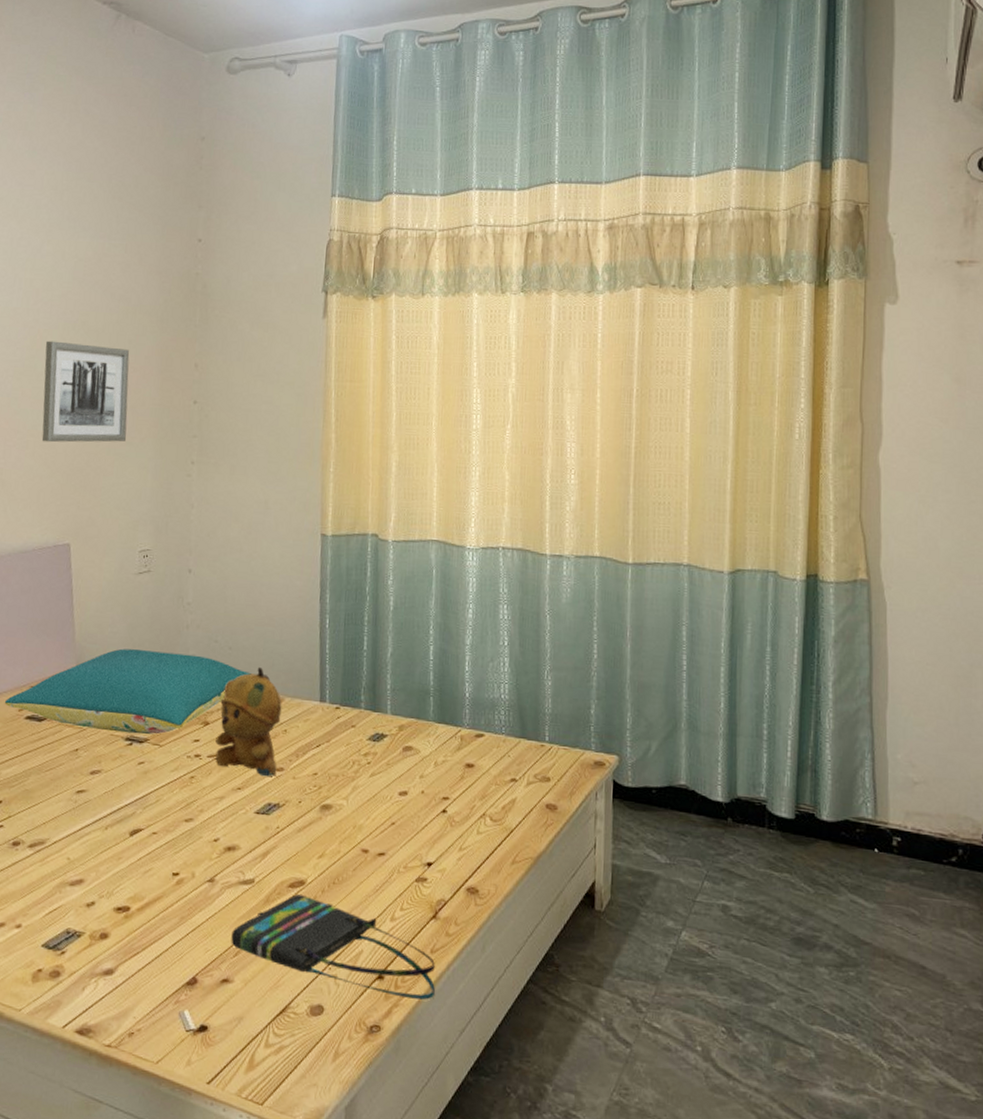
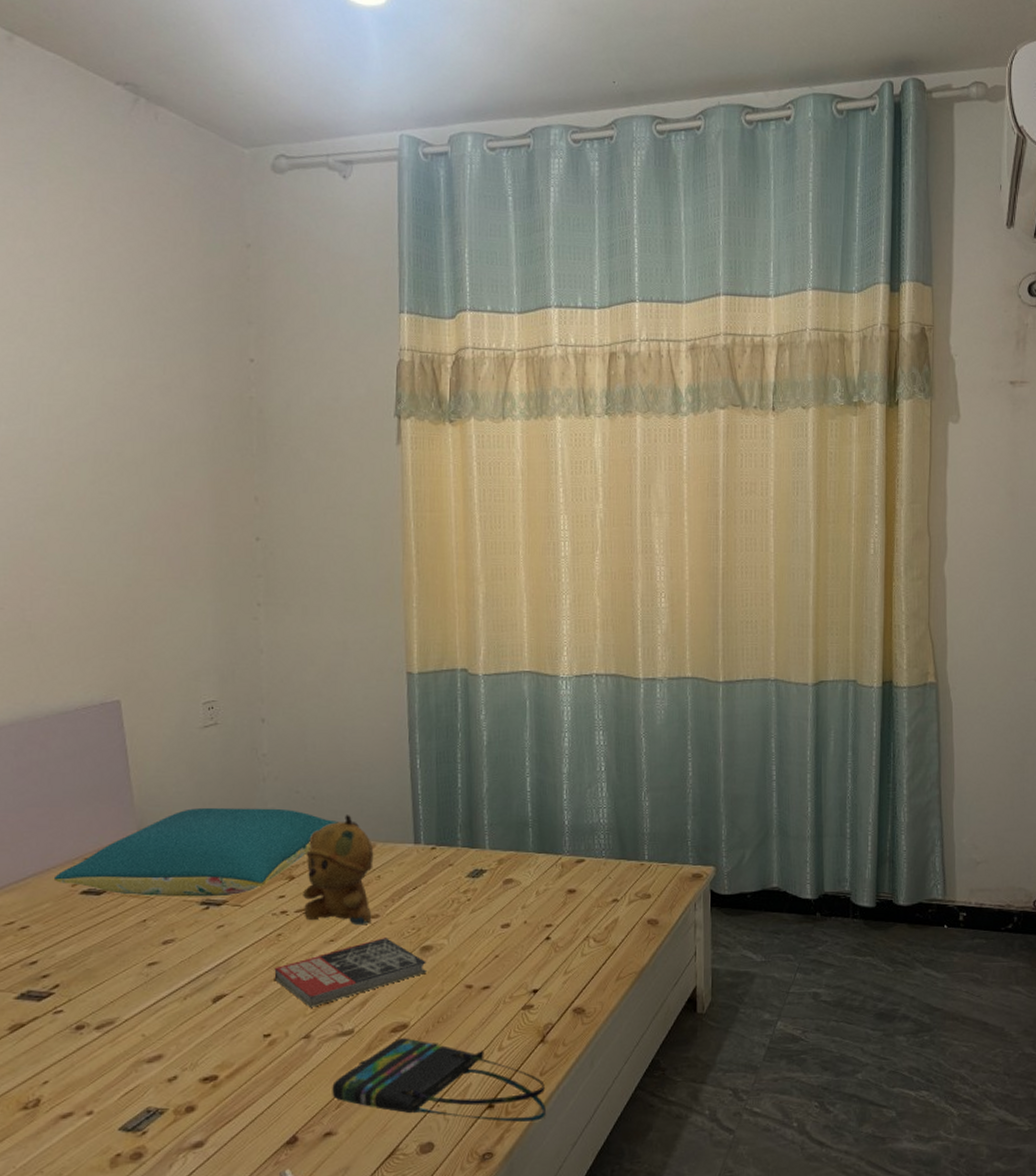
wall art: present [41,340,130,443] -> none [73,475,180,590]
book: none [185,791,326,852] -> present [274,938,428,1007]

